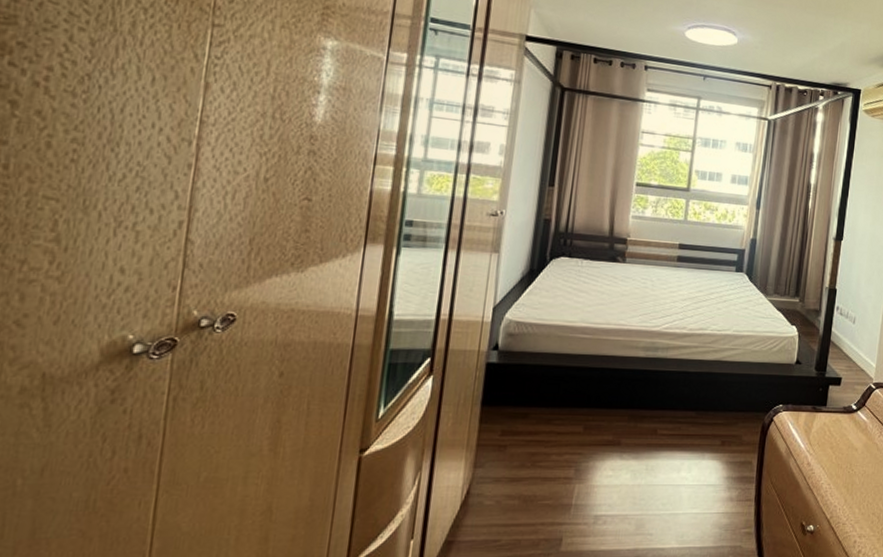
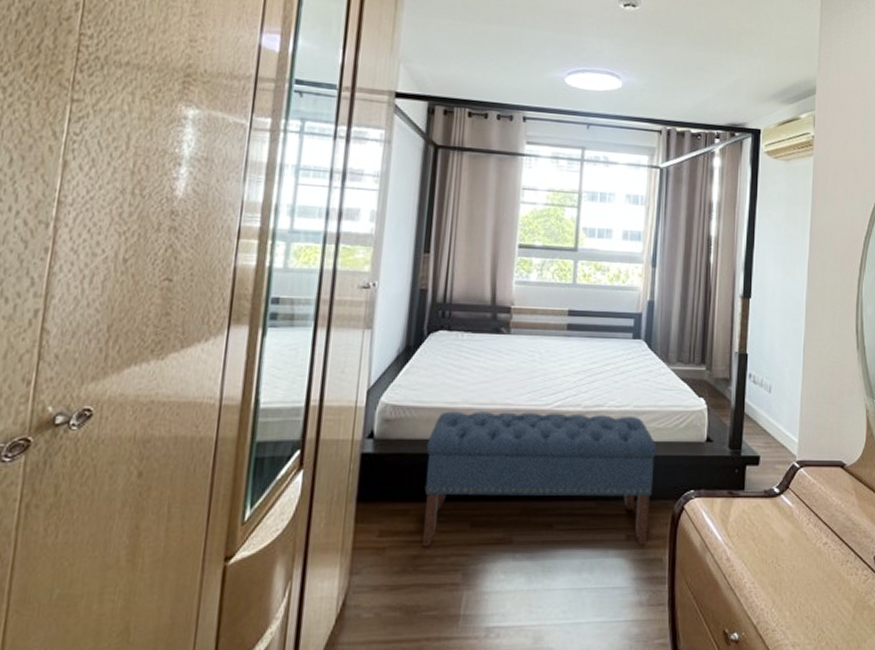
bench: none [539,329,752,450] -> present [421,411,657,547]

